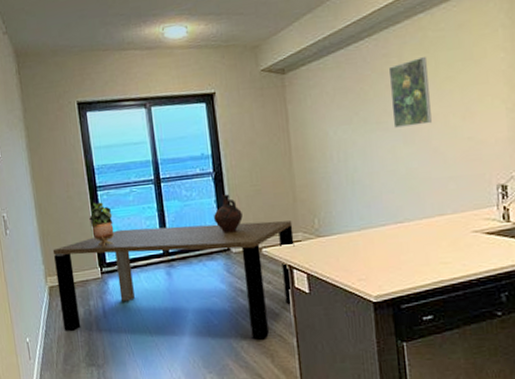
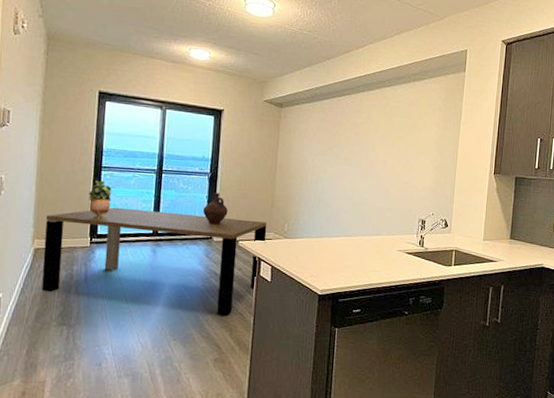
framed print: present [388,57,432,128] -> none [356,118,387,167]

